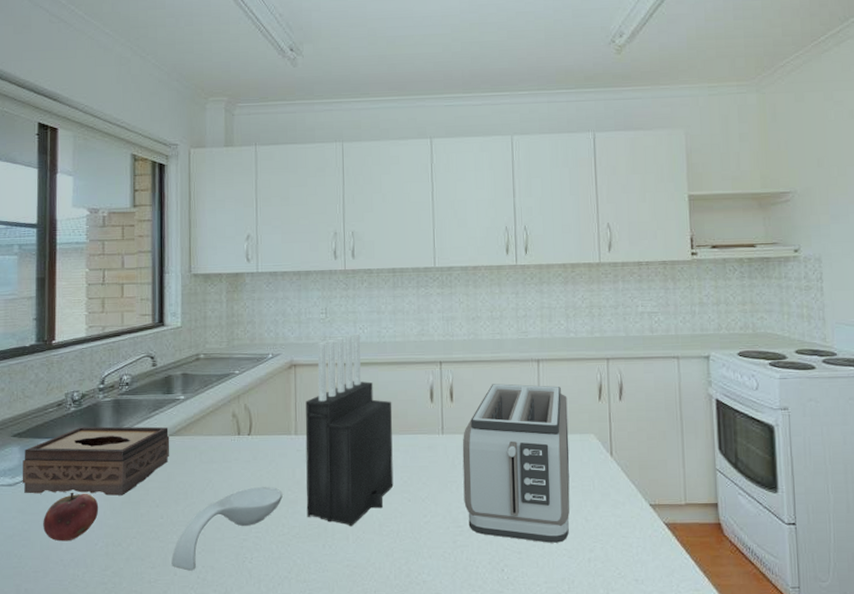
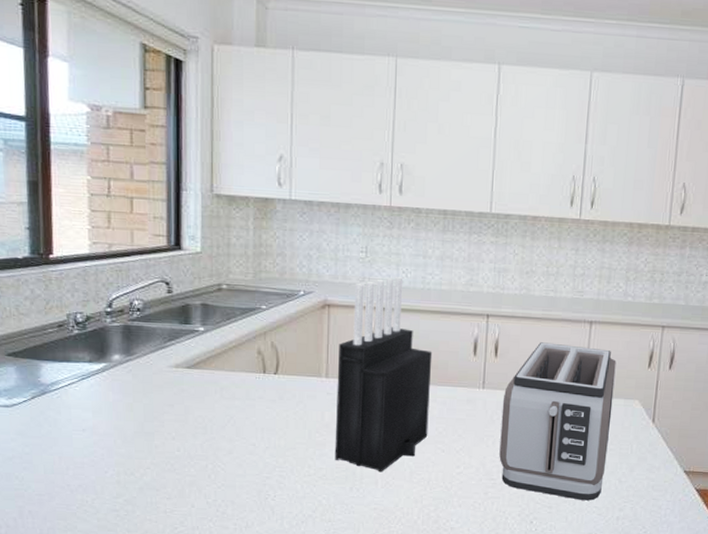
tissue box: present [22,426,170,496] -> none [19,350,188,425]
fruit: present [43,492,99,542] -> none [46,418,109,467]
spoon rest: present [171,487,283,571] -> none [189,427,310,504]

